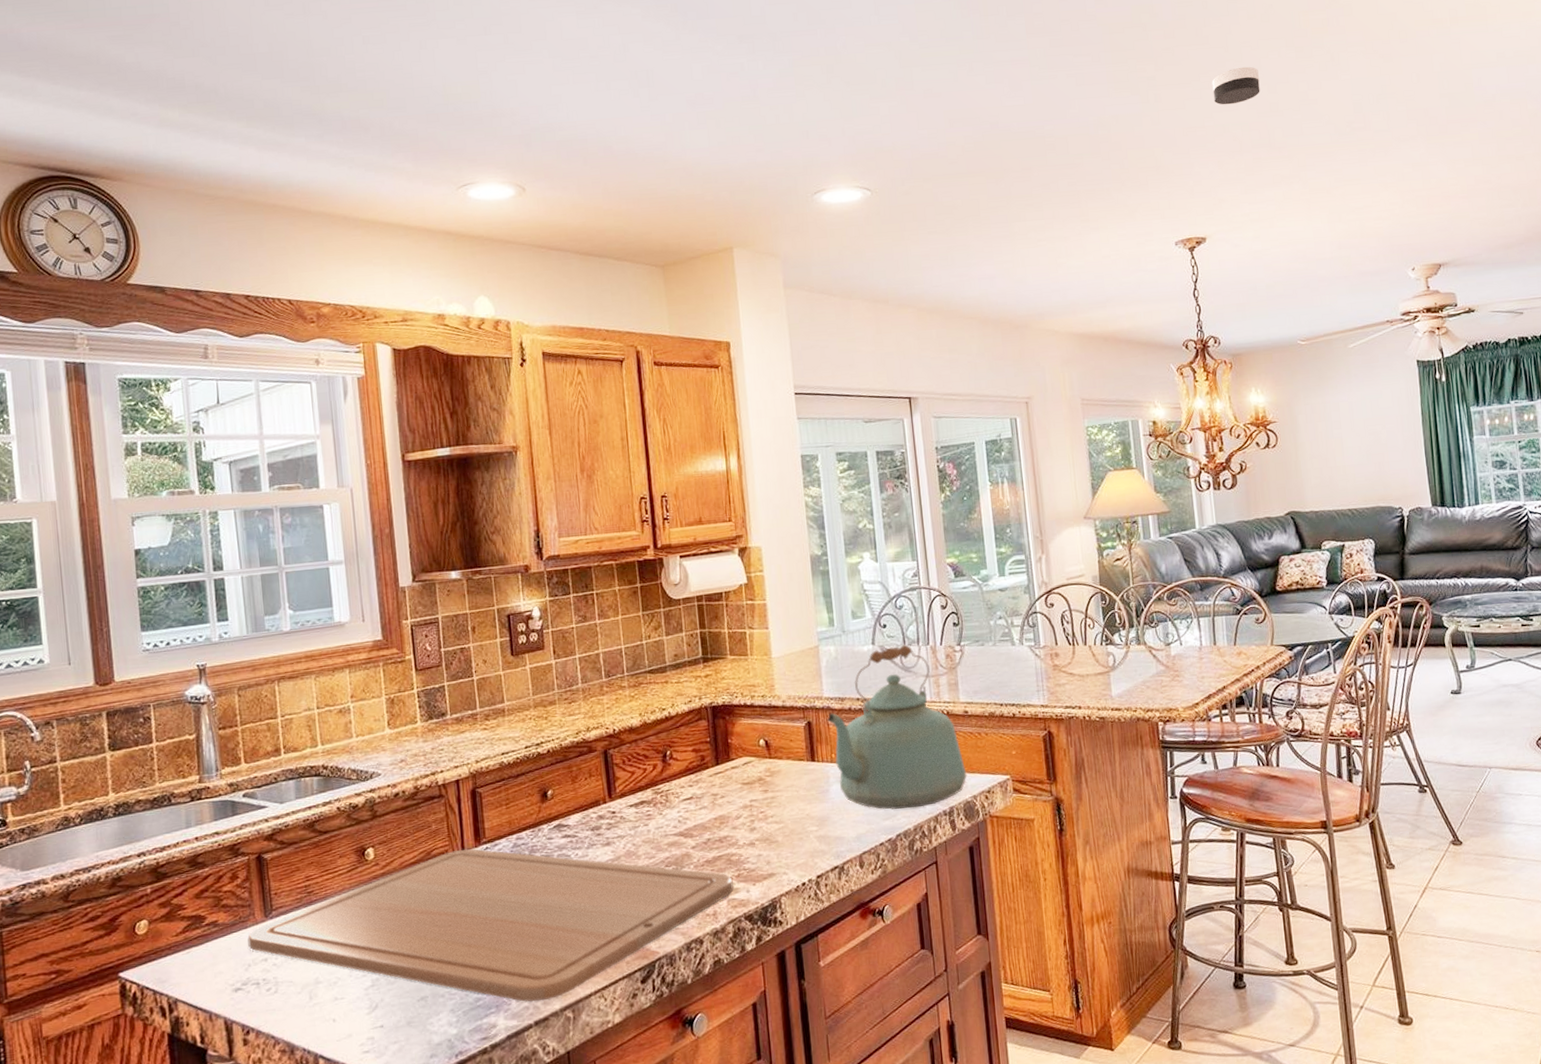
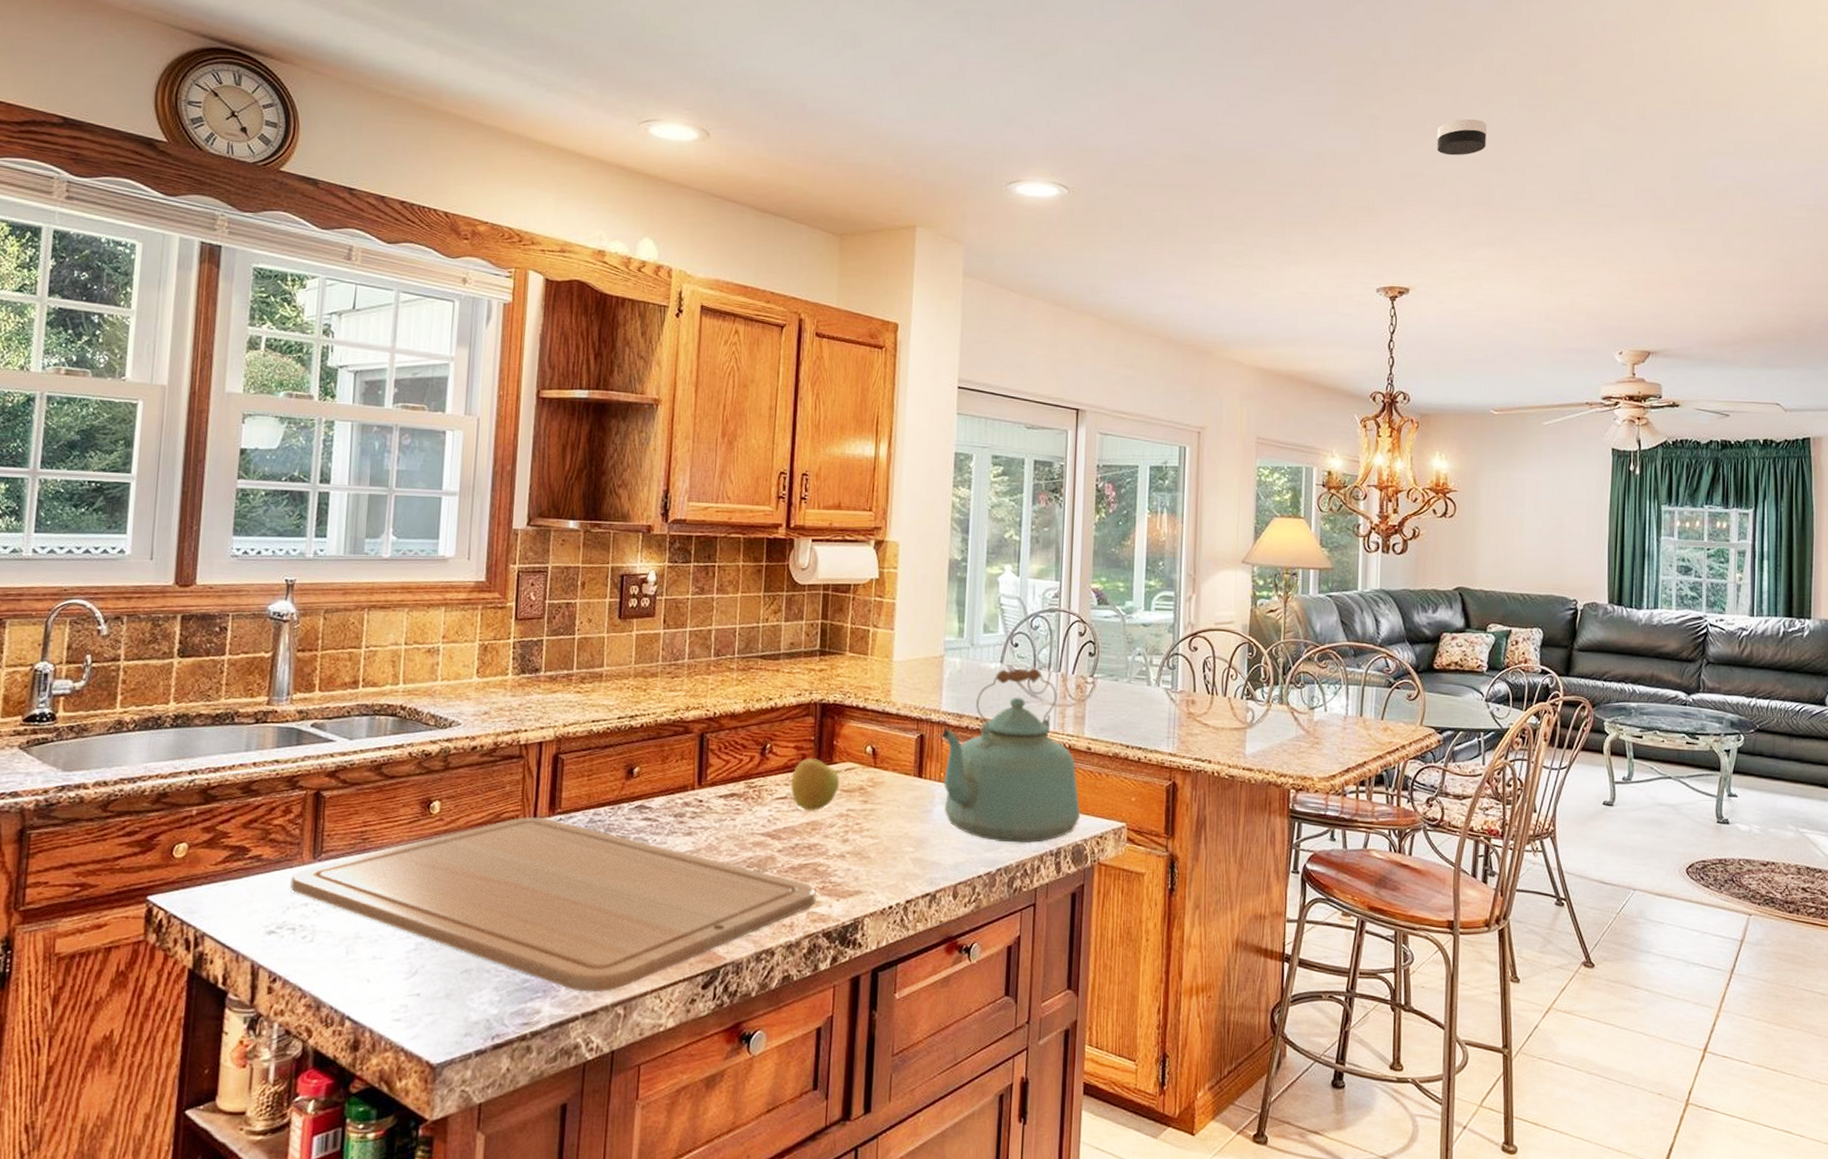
apple: none [694,757,740,807] -> present [791,757,840,811]

